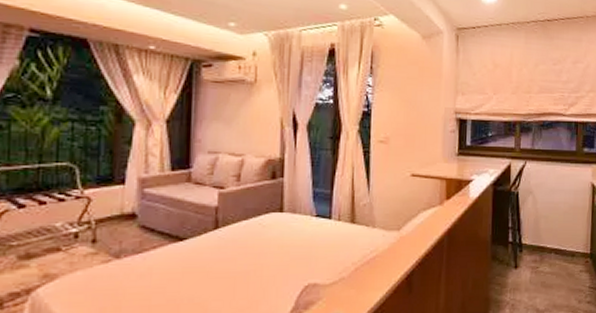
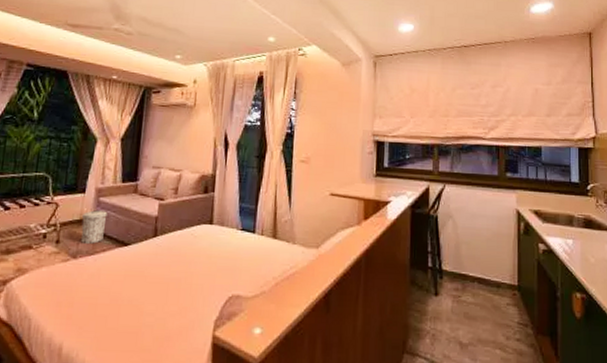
trash can: none [123,203,156,241] -> present [81,210,108,244]

